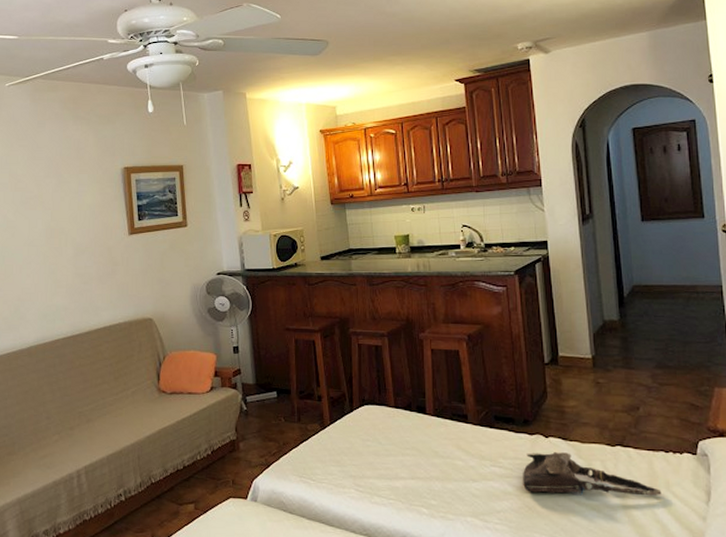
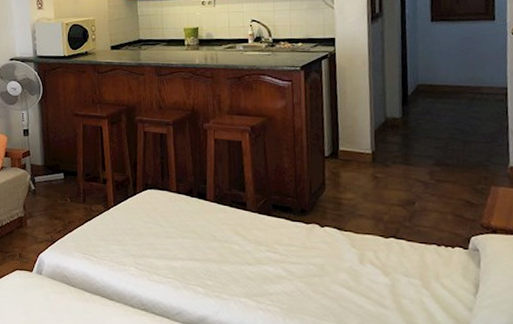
shoulder bag: present [523,452,662,496] -> none [296,240,431,286]

